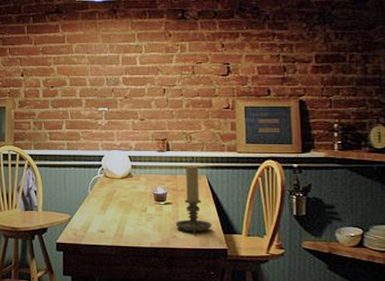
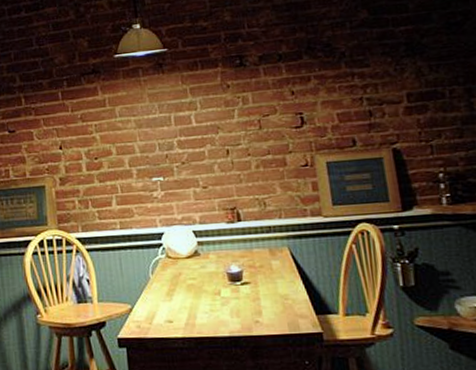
candle holder: present [175,165,212,234] -> none [256,236,301,317]

